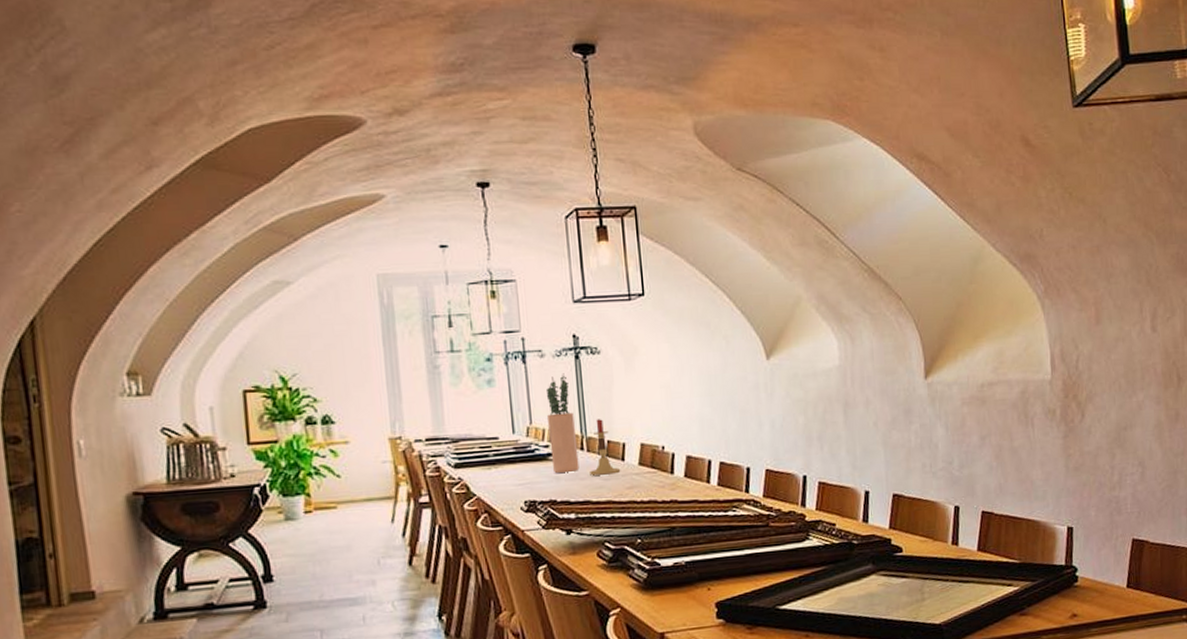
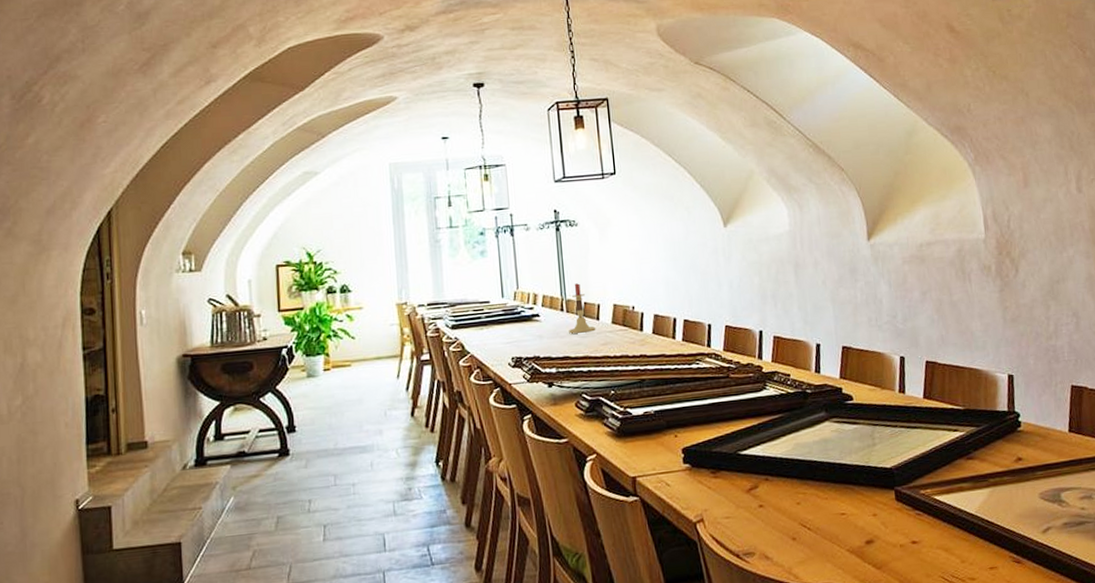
vase: present [545,373,580,474] -> none [530,244,560,333]

